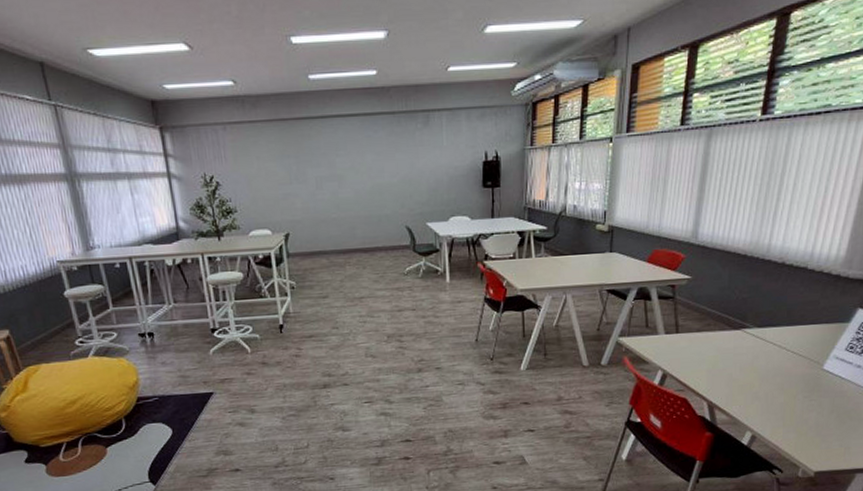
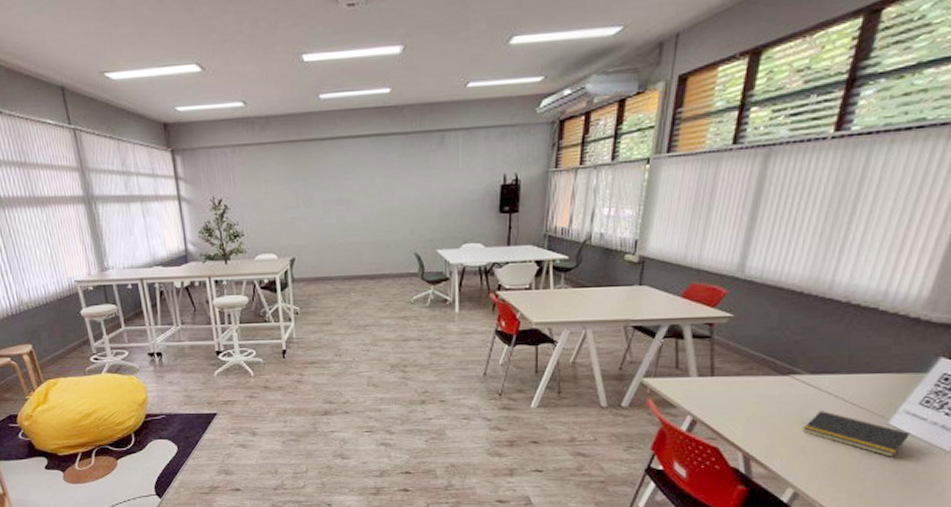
notepad: none [755,360,841,398] -> present [802,411,911,457]

